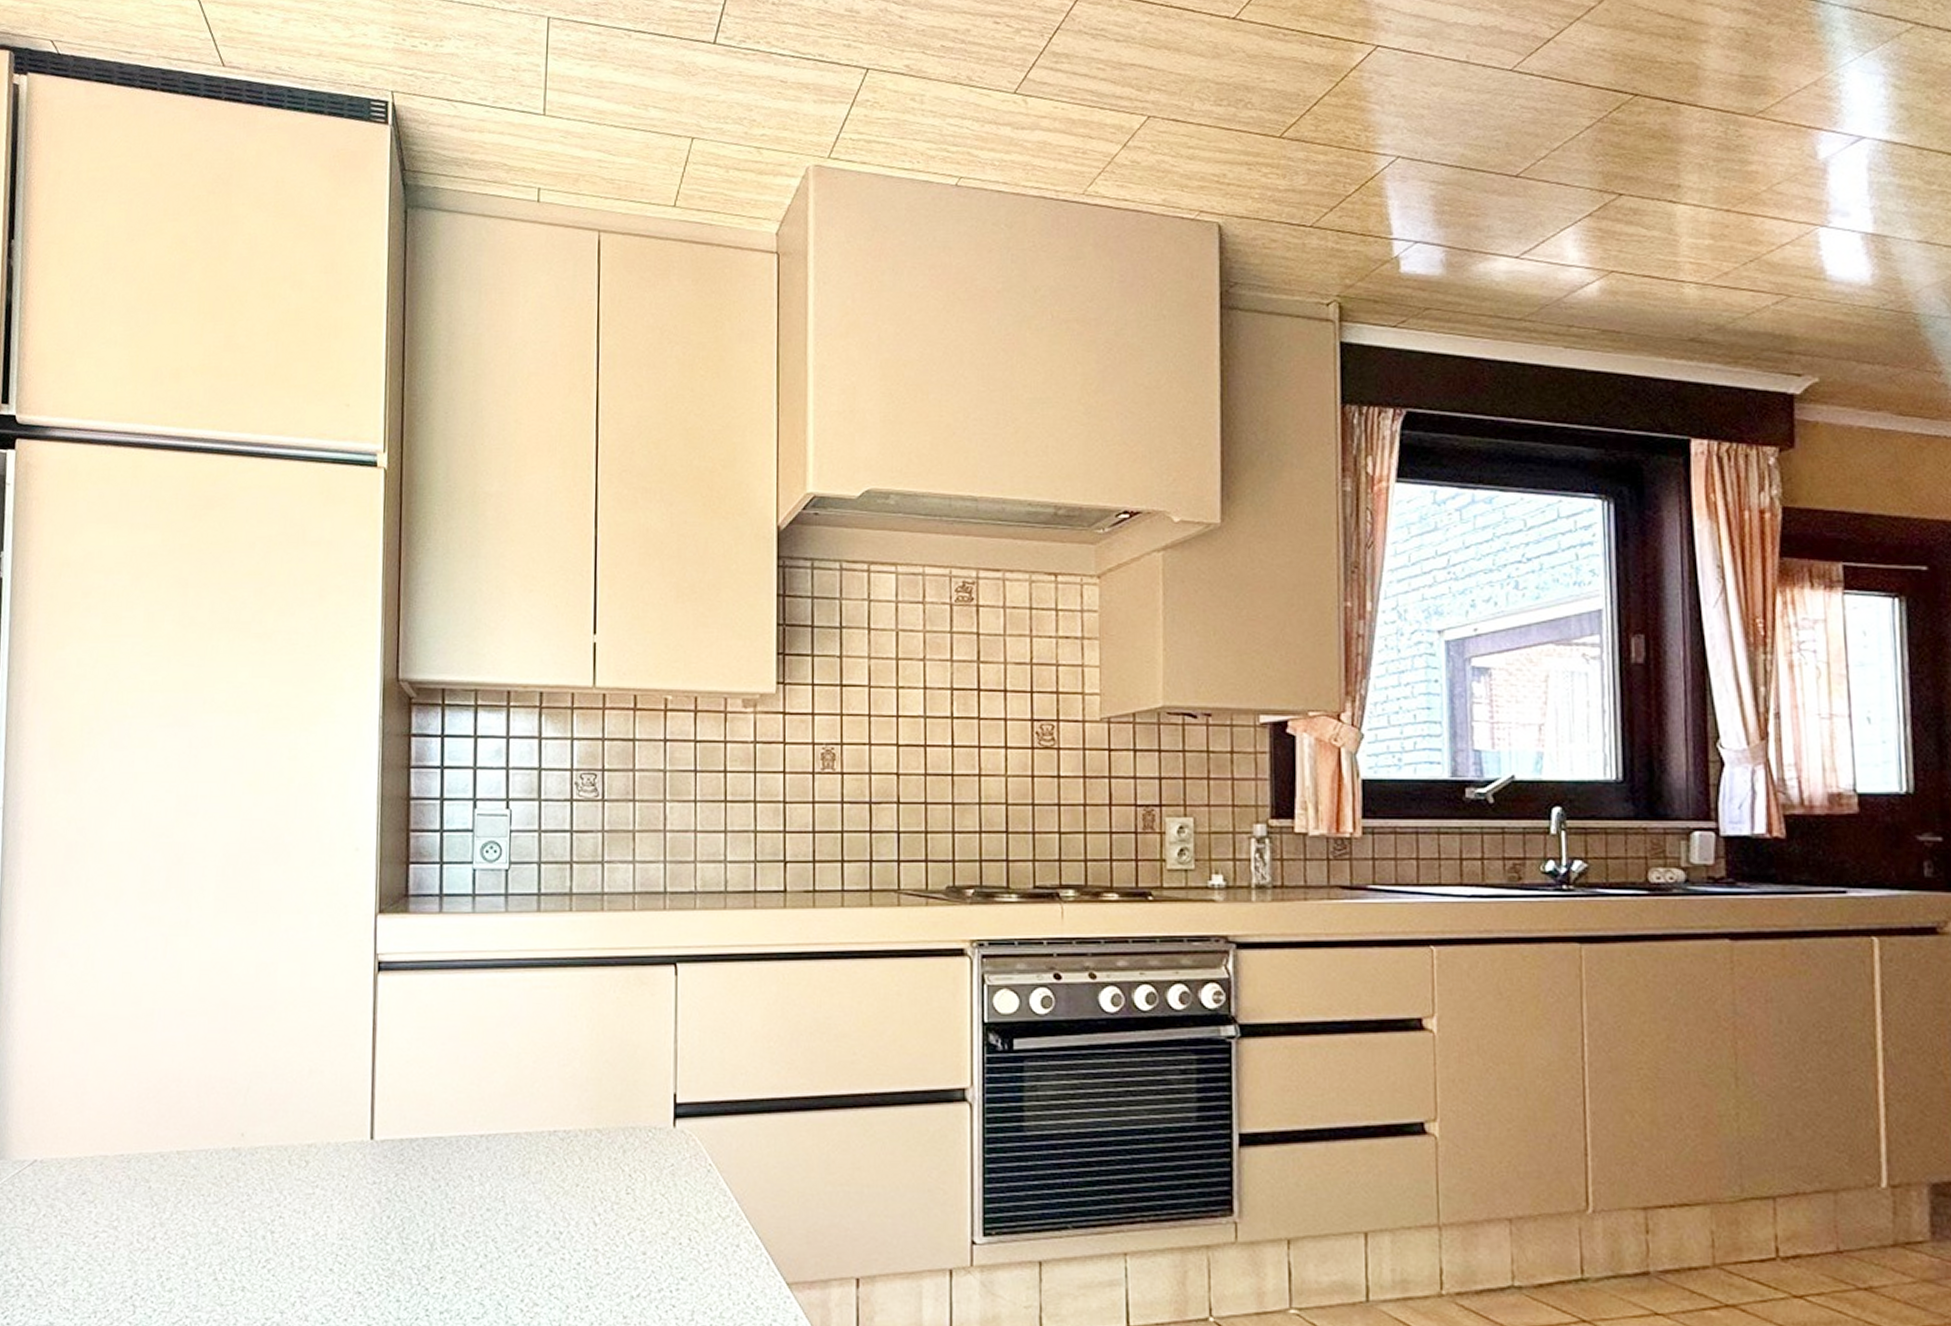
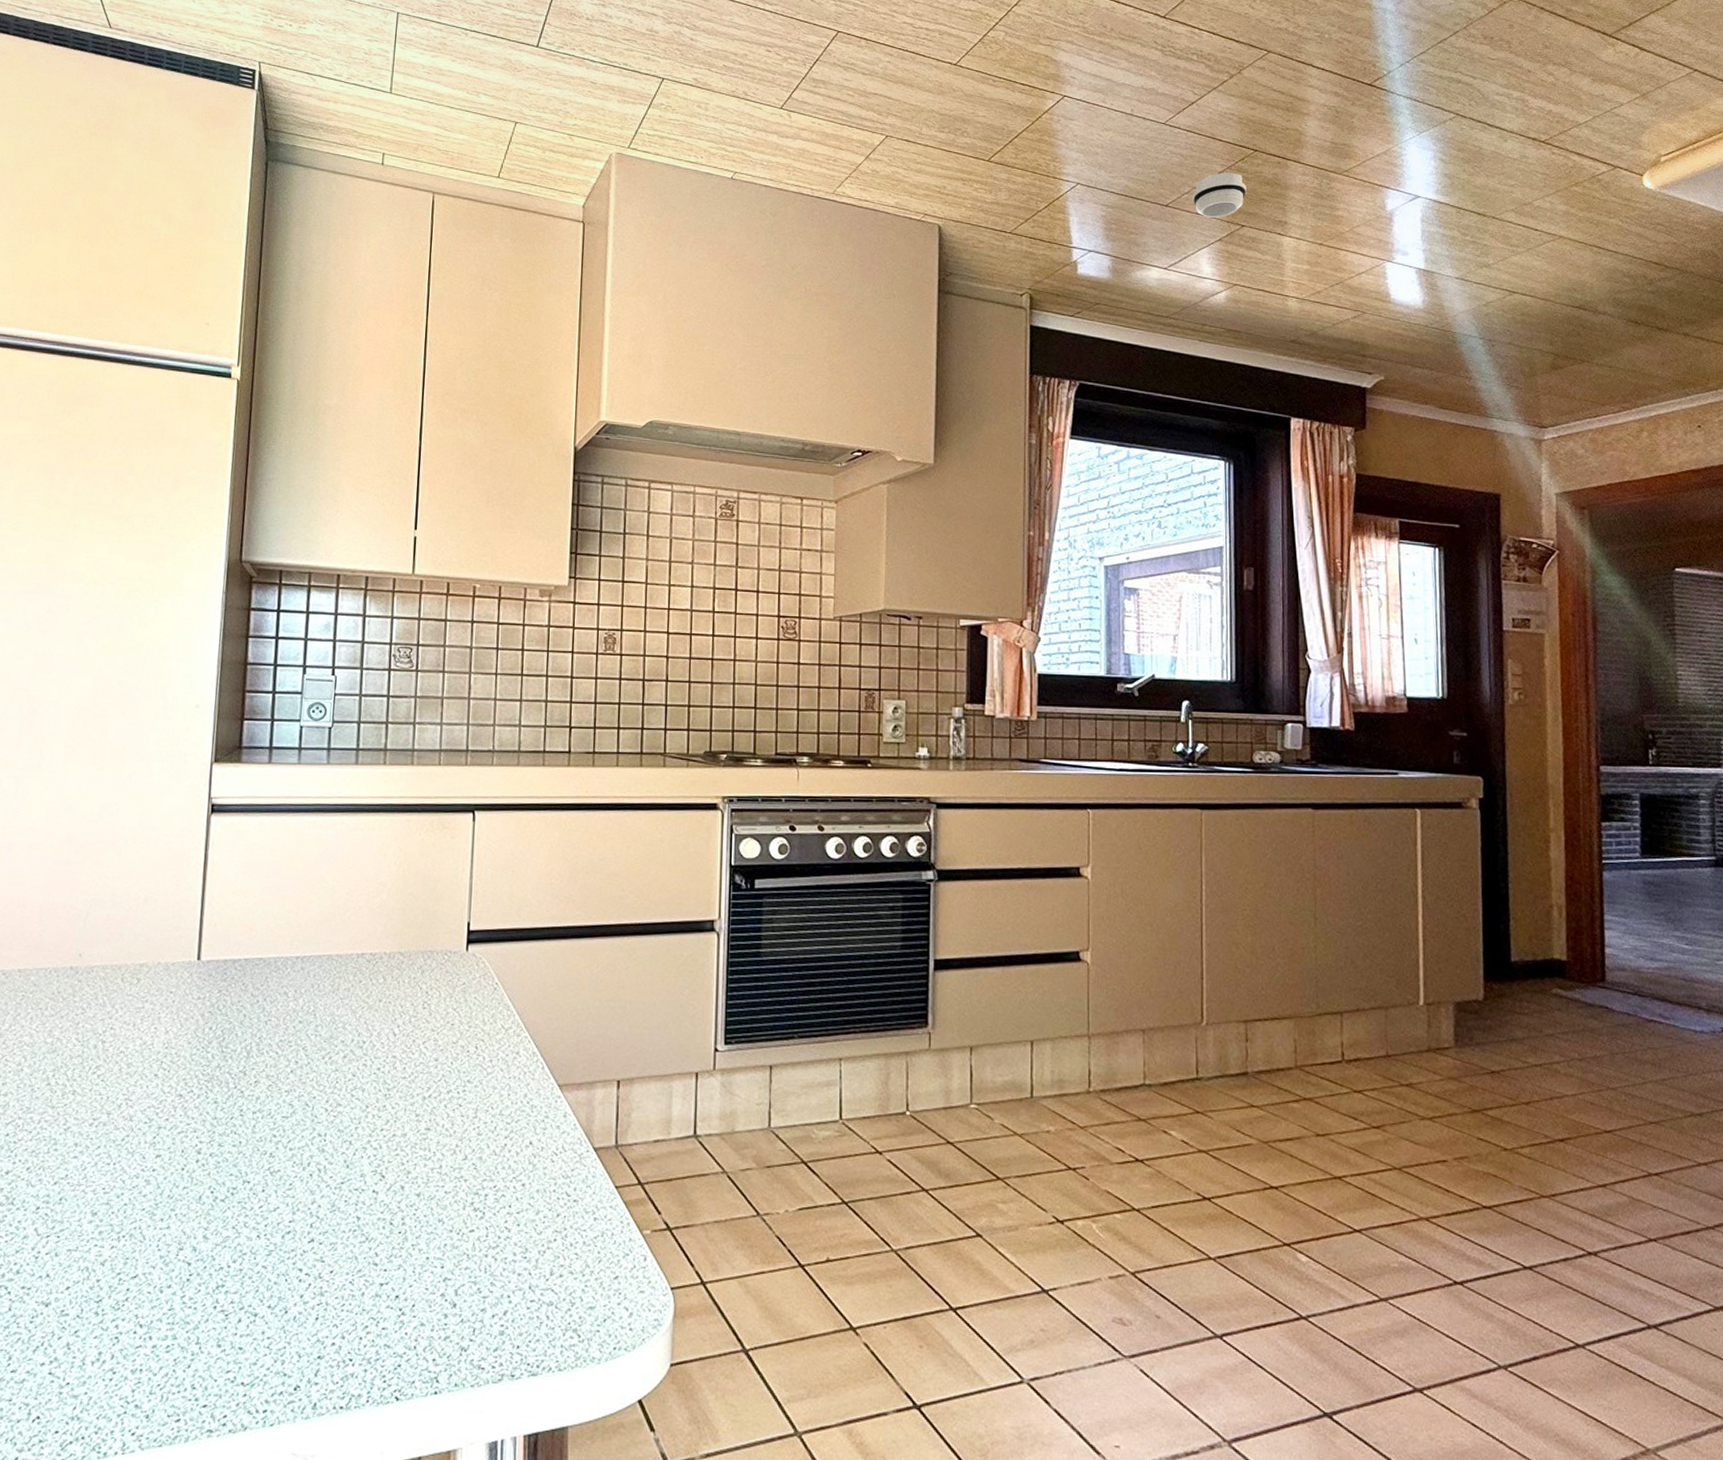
smoke detector: none [1551,126,1625,187] -> present [1192,173,1247,218]

